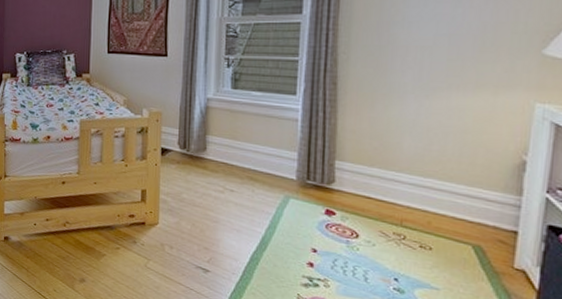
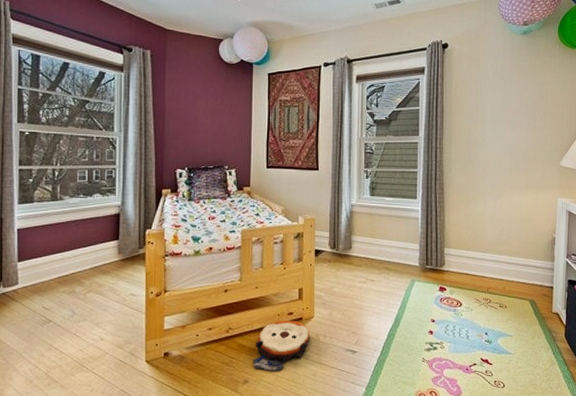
plush toy: none [90,221,154,276] -> present [253,320,310,371]

